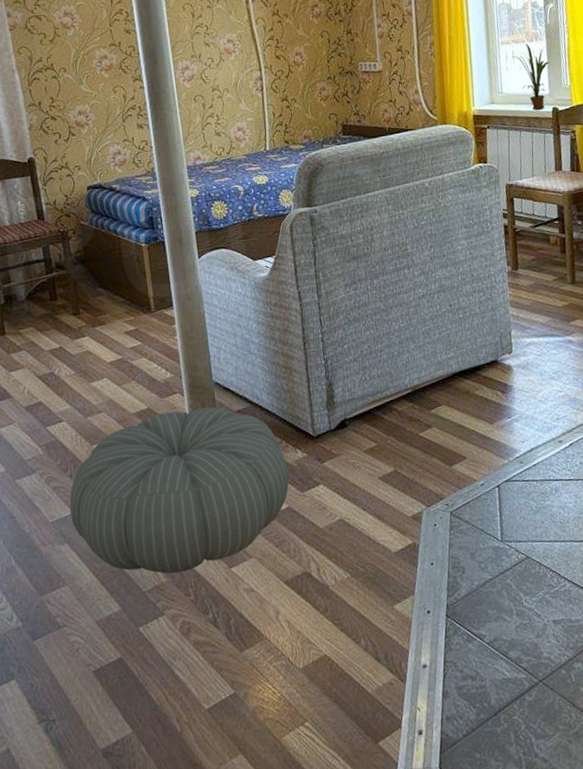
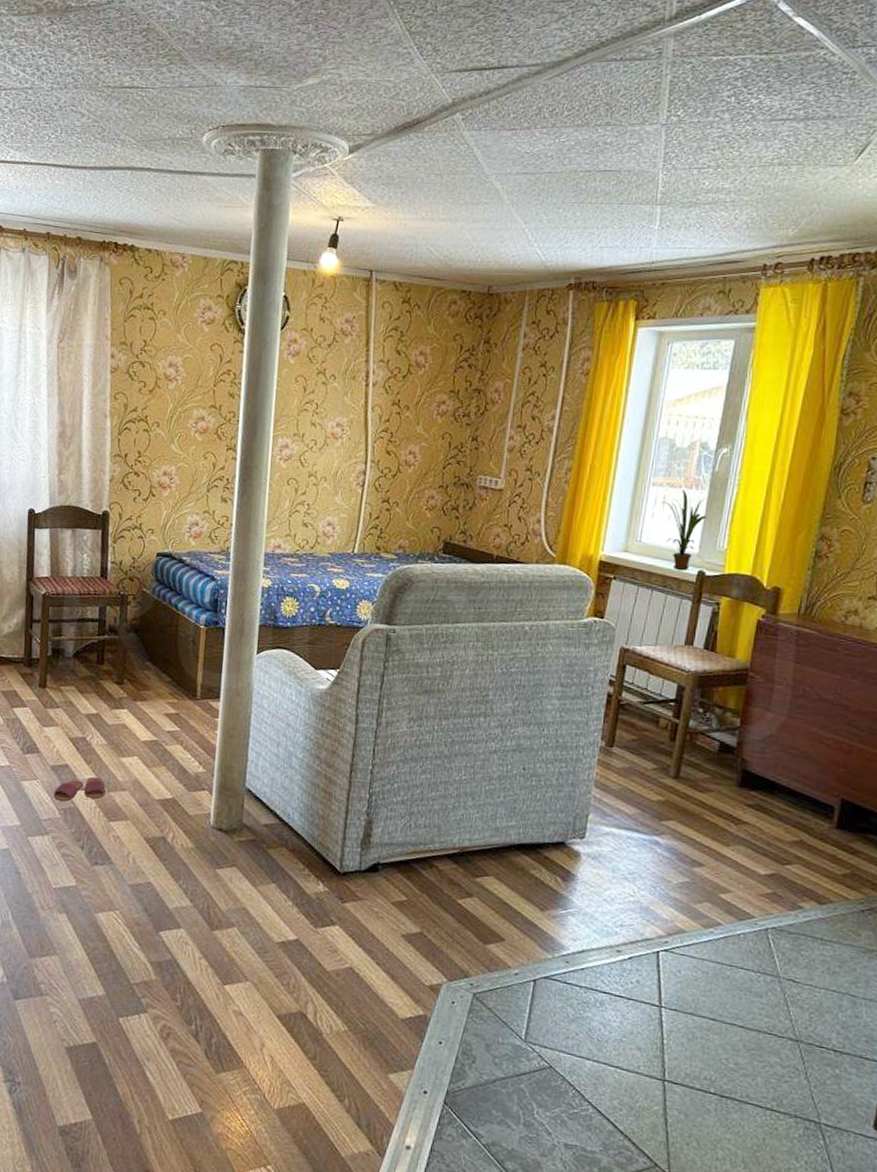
slippers: none [32,406,83,438] -> present [53,777,106,801]
pouf: present [69,407,289,574] -> none [74,806,306,976]

